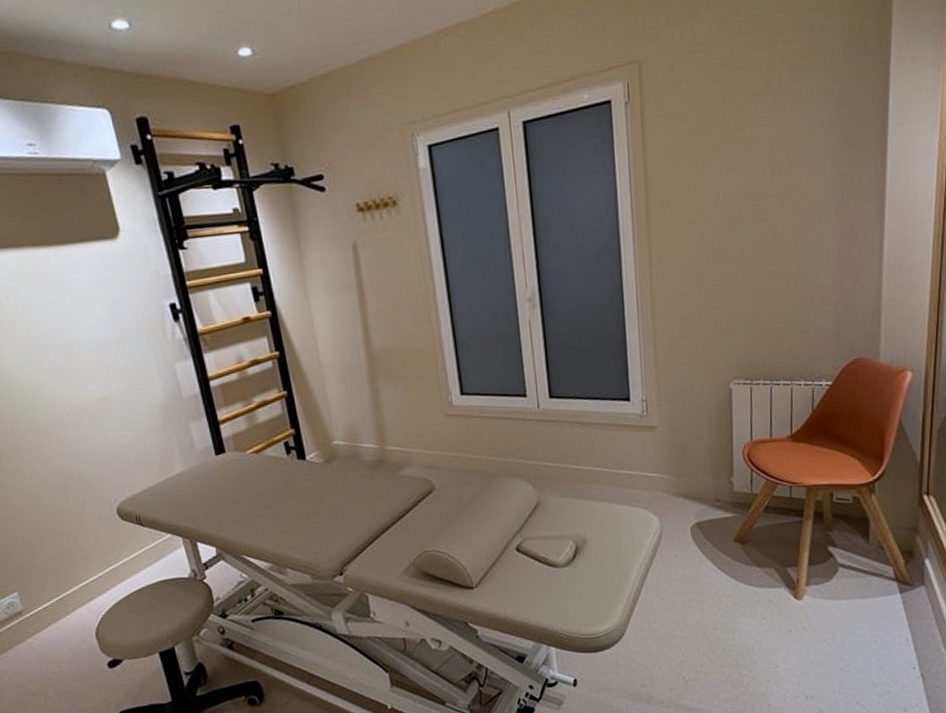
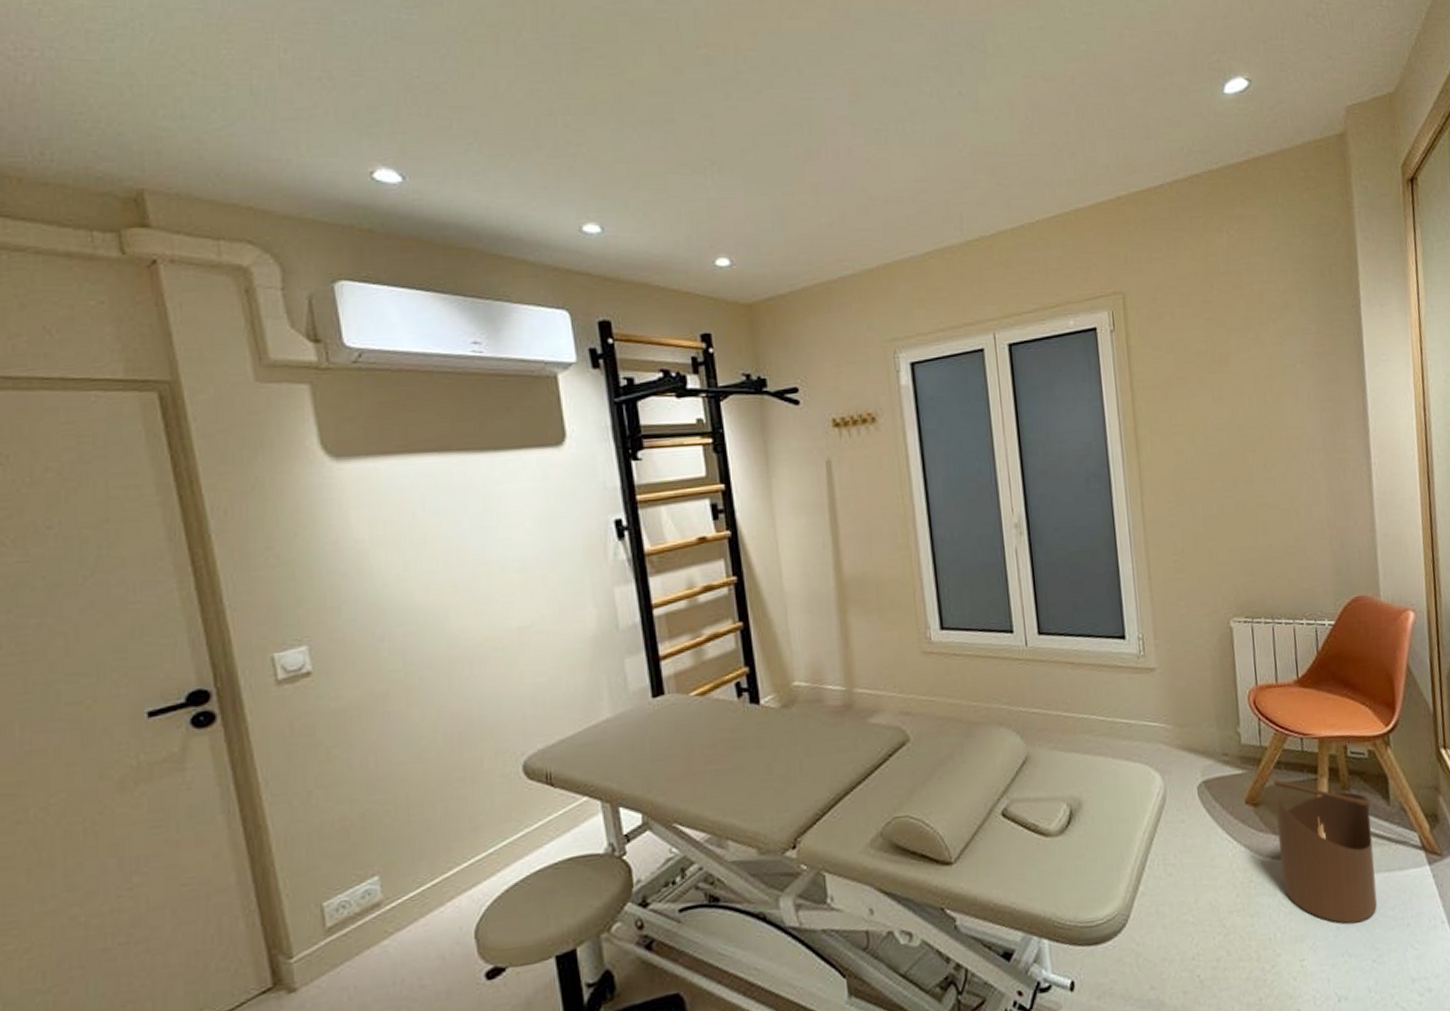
basket: none [760,521,852,640] -> present [1273,779,1377,924]

